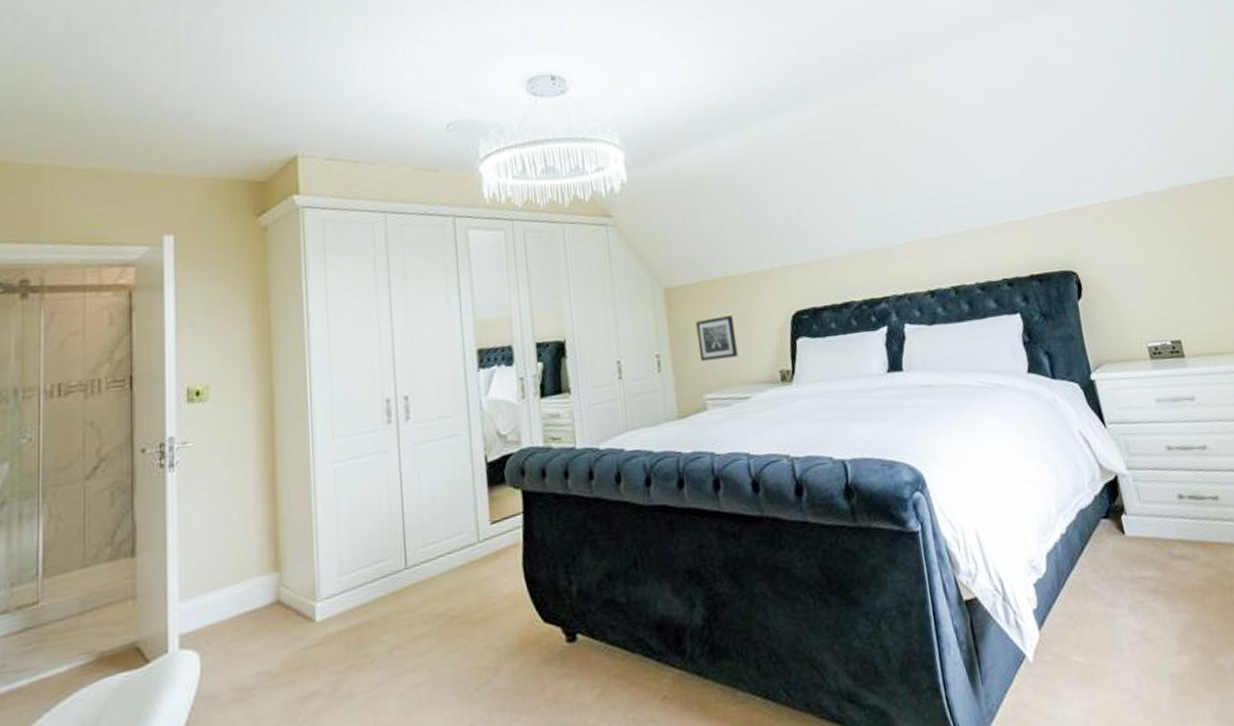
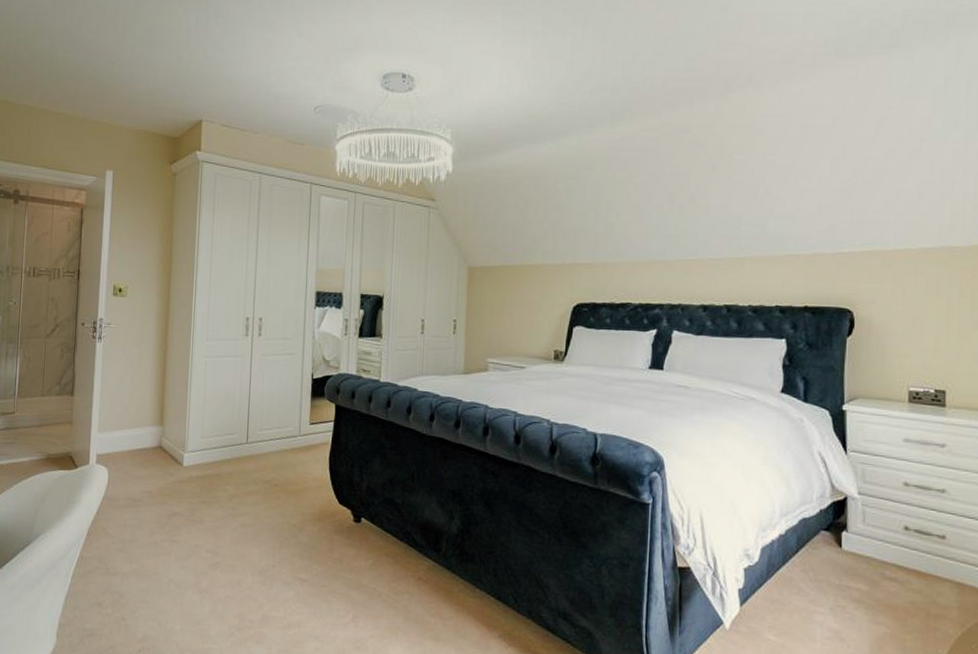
wall art: present [695,315,739,361] -> none [489,297,523,333]

